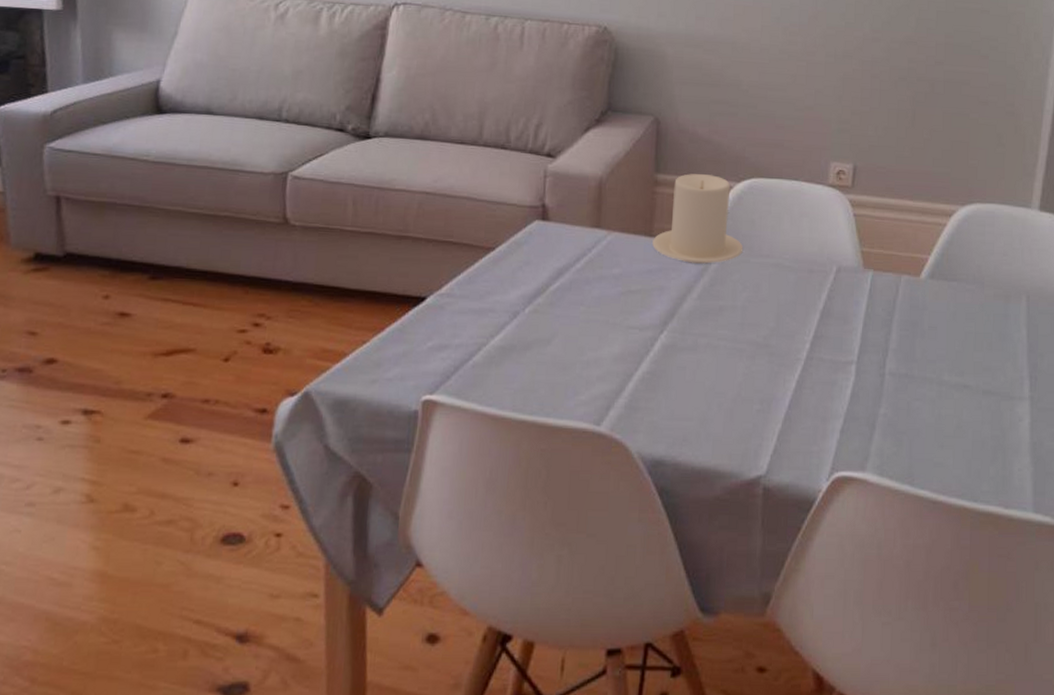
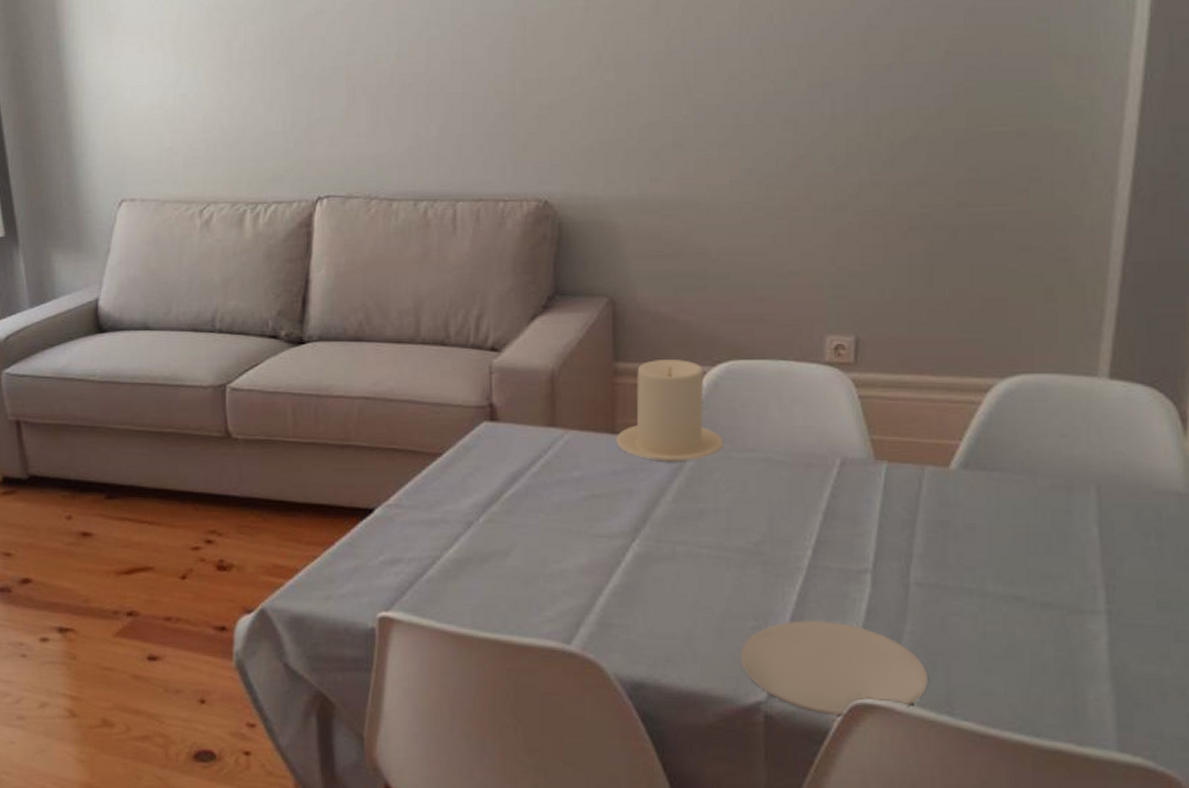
plate: none [746,403,895,488] -> present [740,619,928,717]

